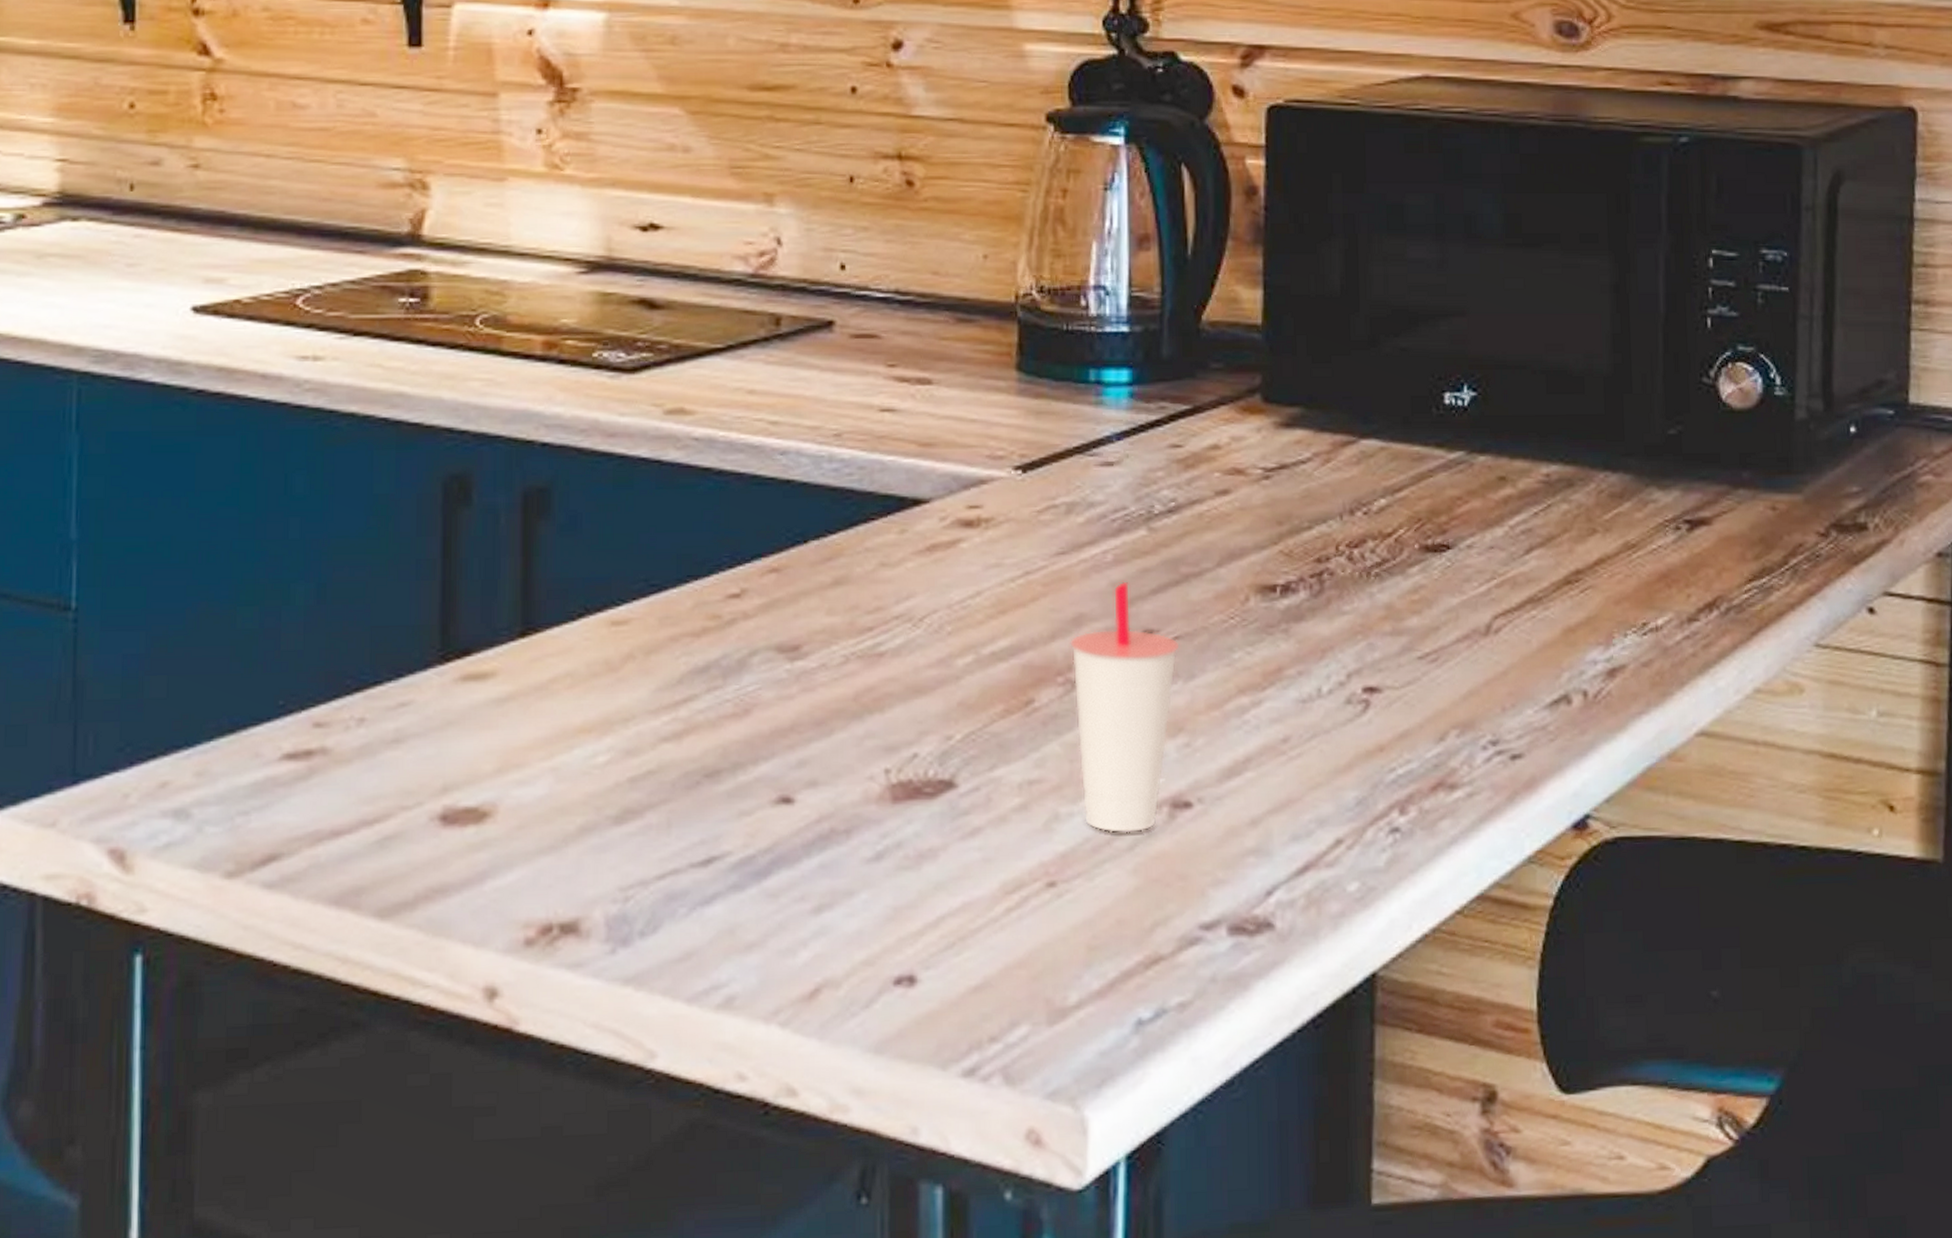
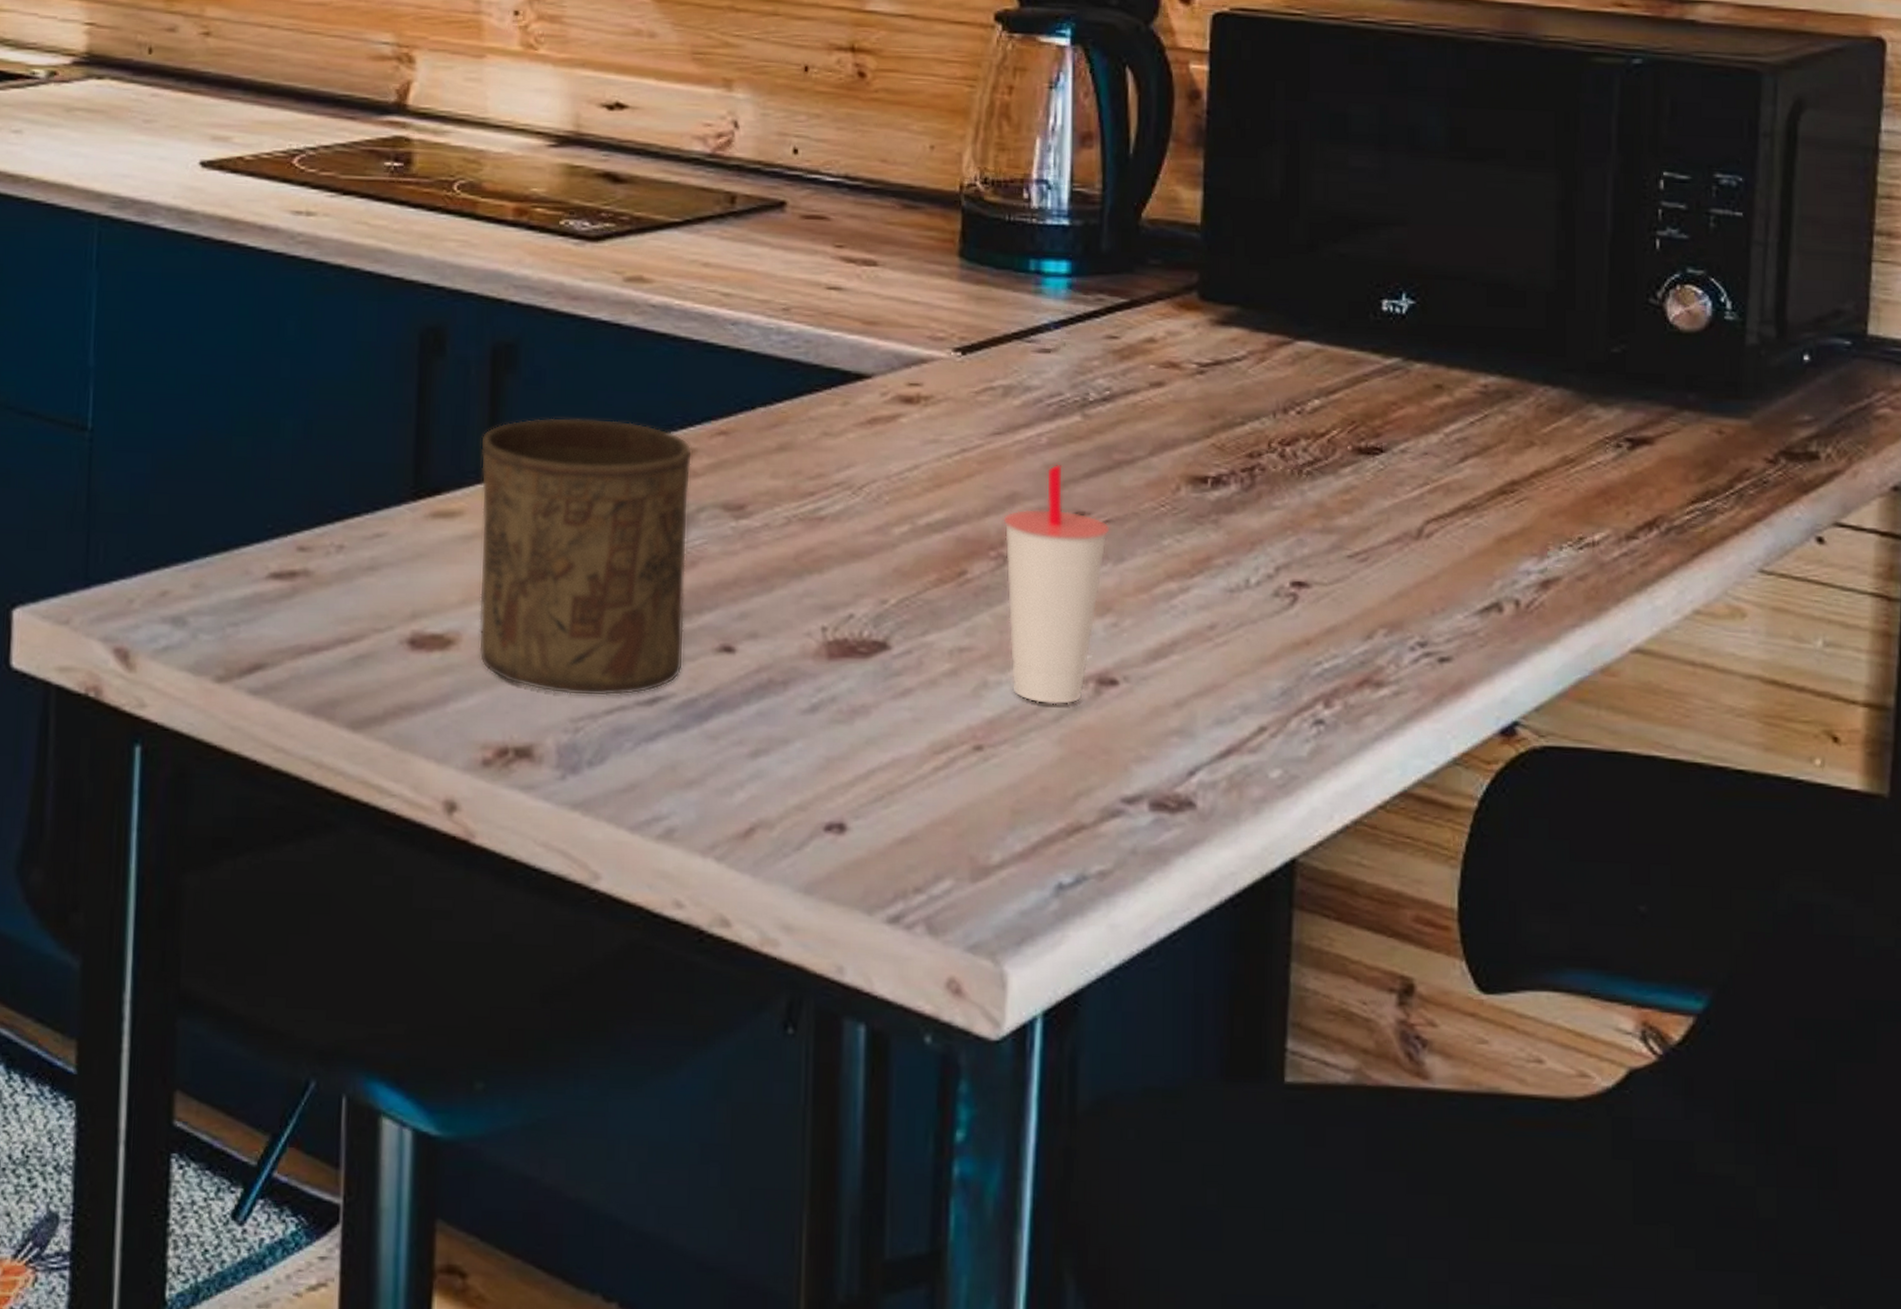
cup: none [512,563,743,862] -> present [478,417,693,697]

